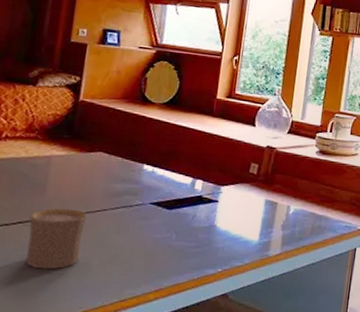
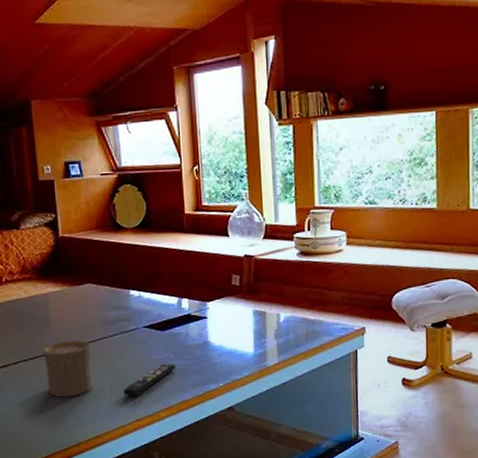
remote control: none [112,242,177,276] -> present [123,363,176,397]

